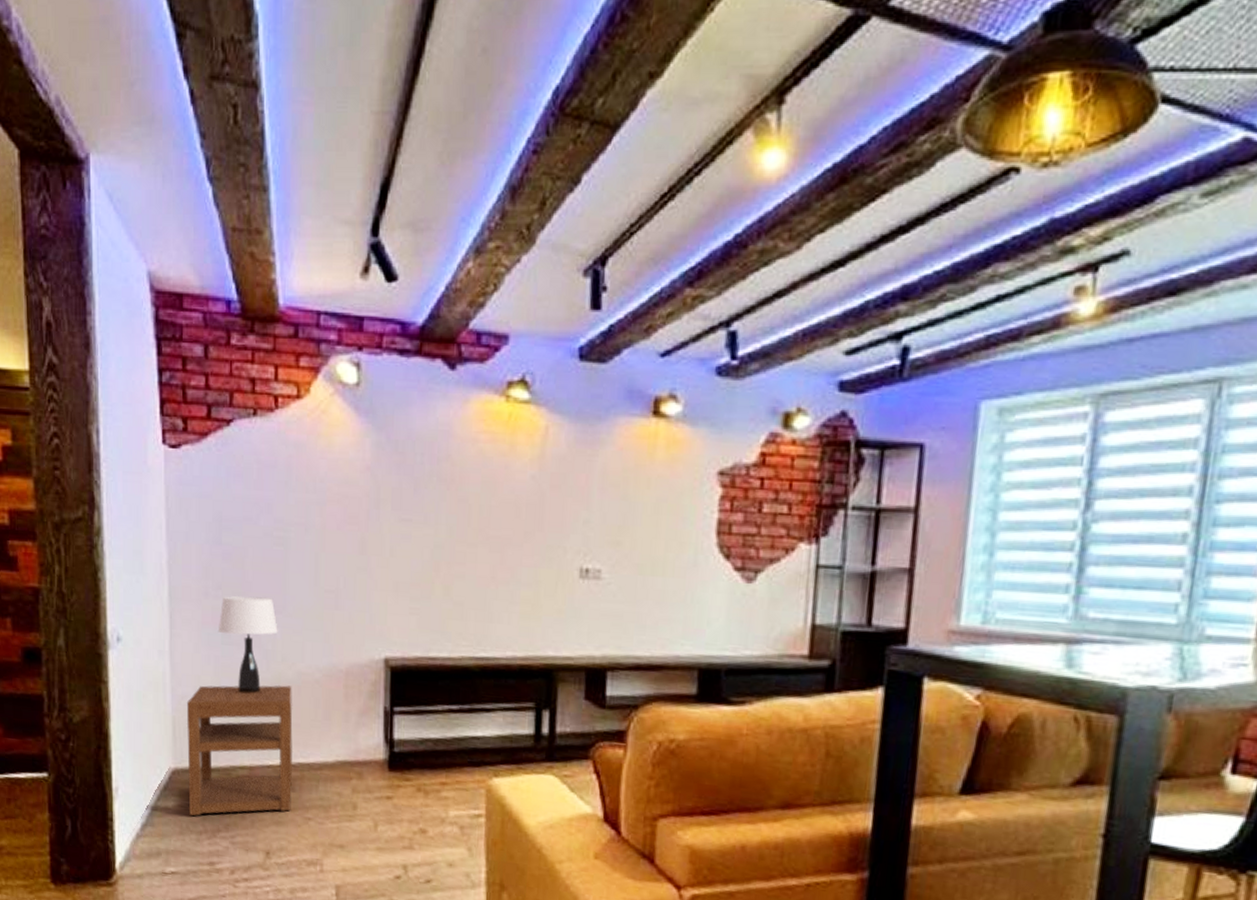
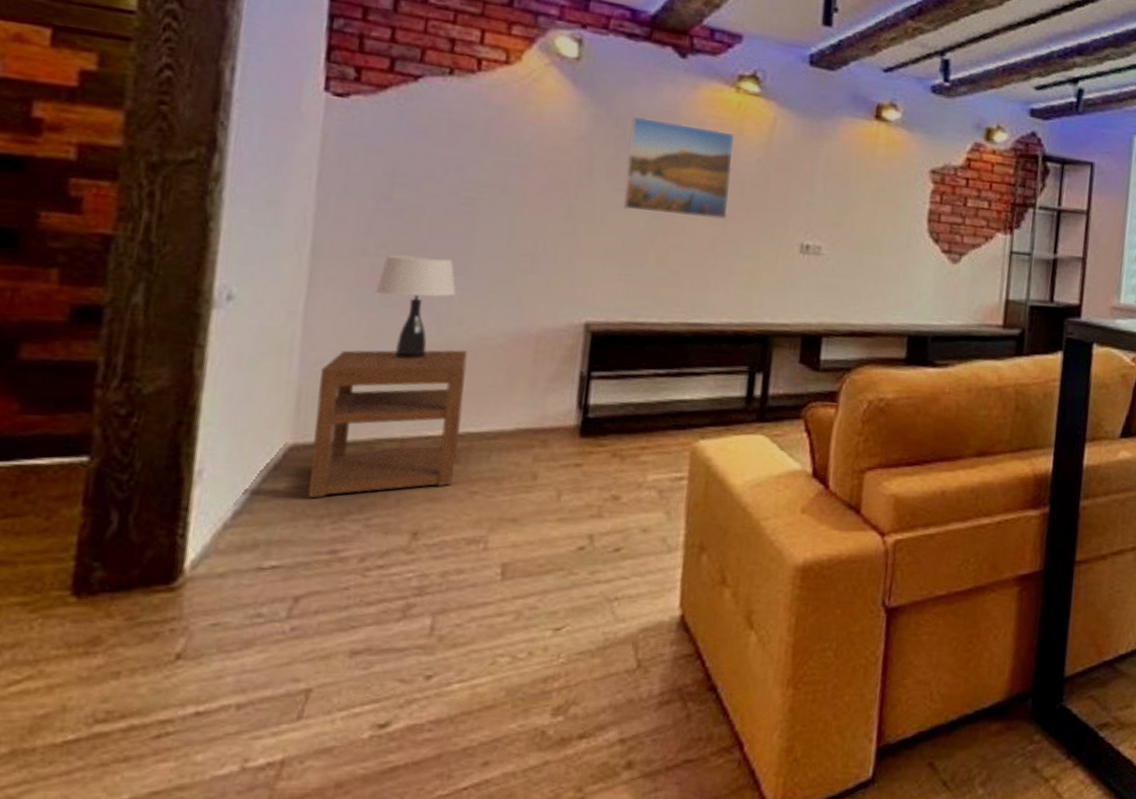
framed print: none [408,439,508,546] -> present [623,116,734,221]

